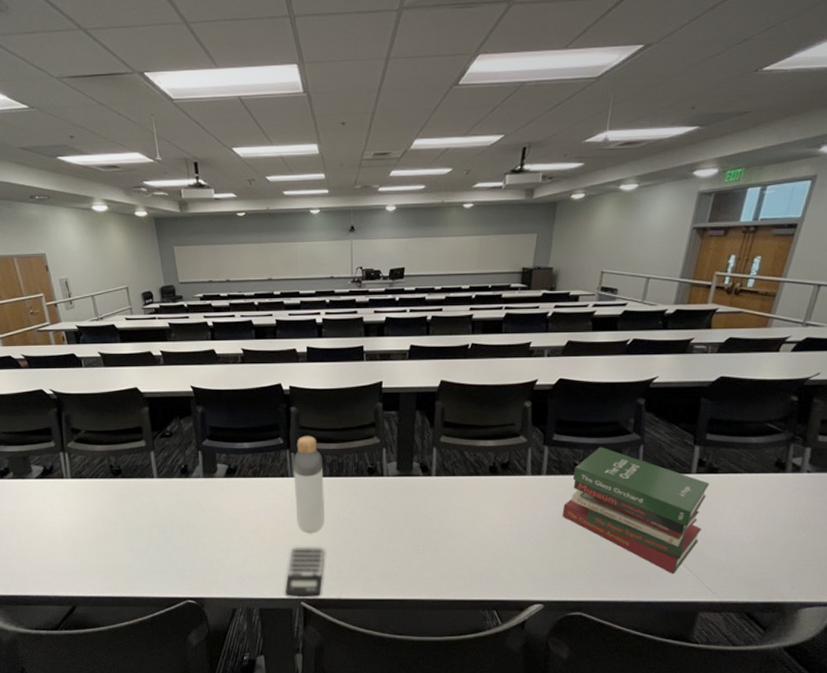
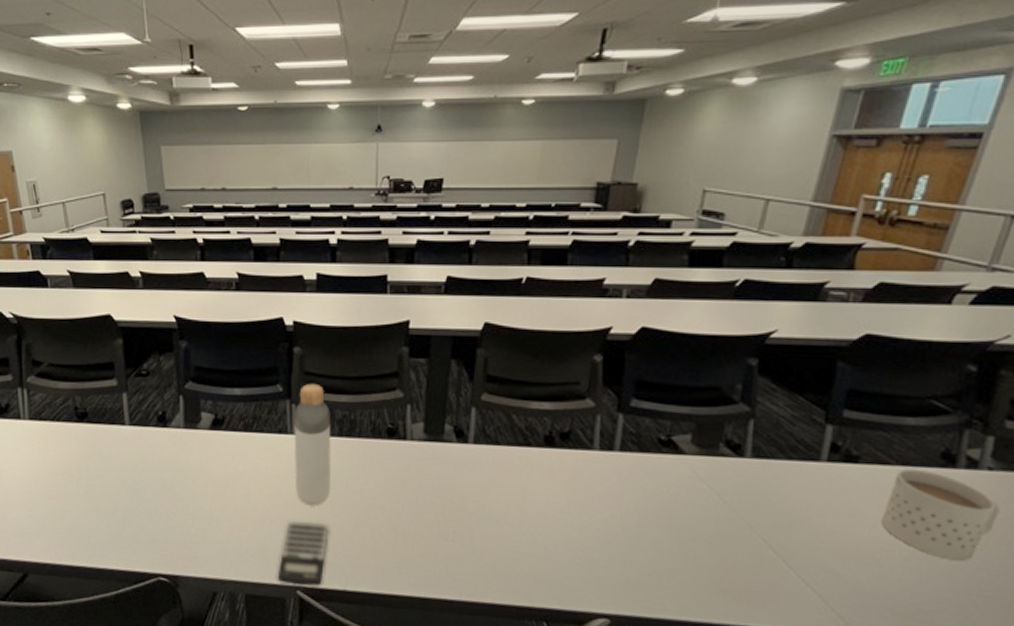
books: present [562,446,710,574] -> none [639,418,846,593]
mug: none [735,475,816,540] -> present [881,468,1000,561]

